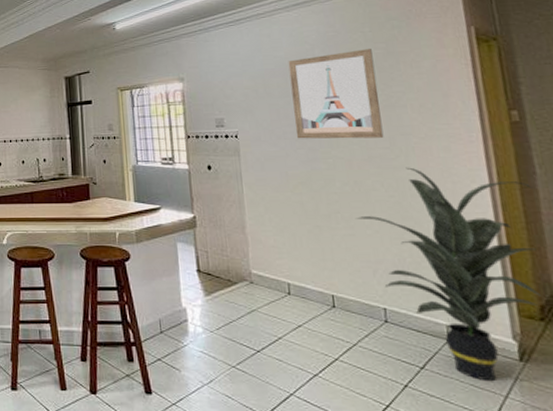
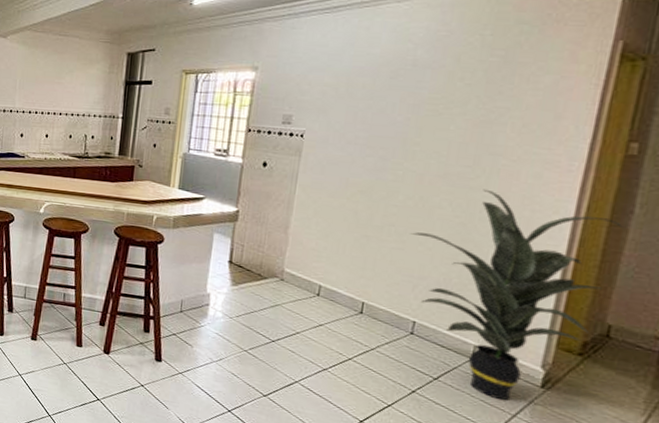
wall art: present [288,49,384,139] -> none [369,55,486,155]

